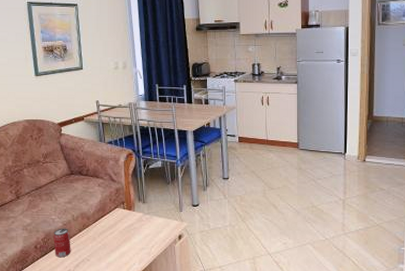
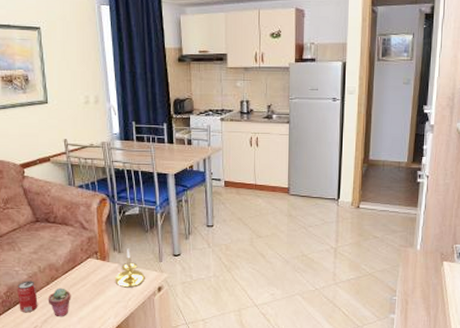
potted succulent: none [80,235,101,262] -> present [47,288,71,317]
candle holder: none [140,199,168,235] -> present [115,248,146,288]

